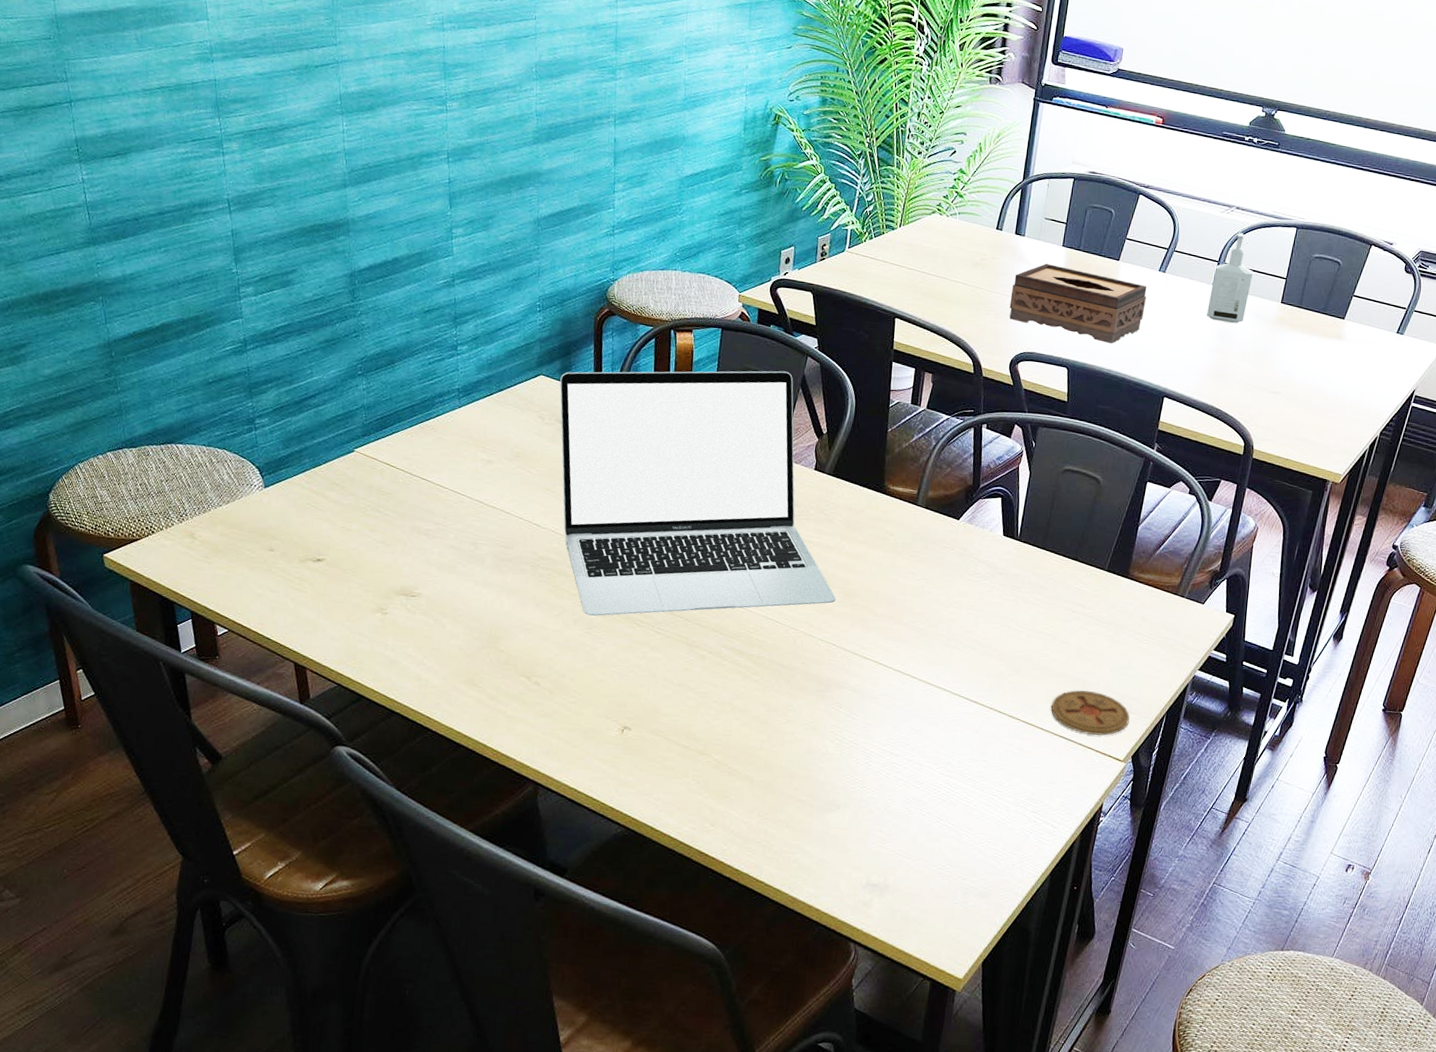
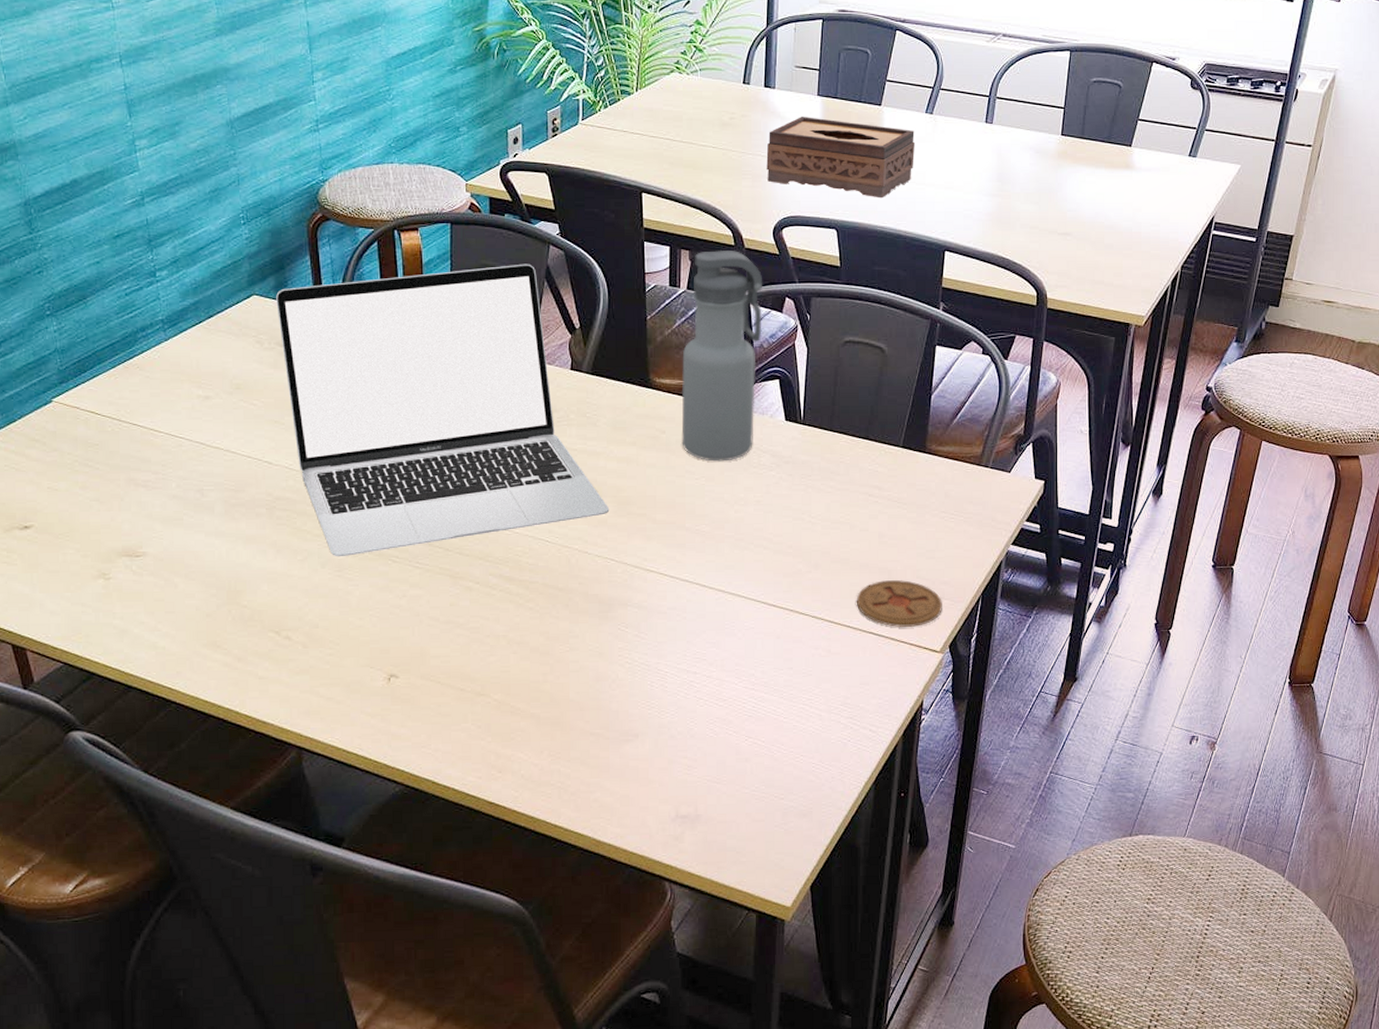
water bottle: none [907,376,996,567] -> present [681,251,763,462]
bottle: present [1207,232,1253,323] -> none [982,62,1027,162]

